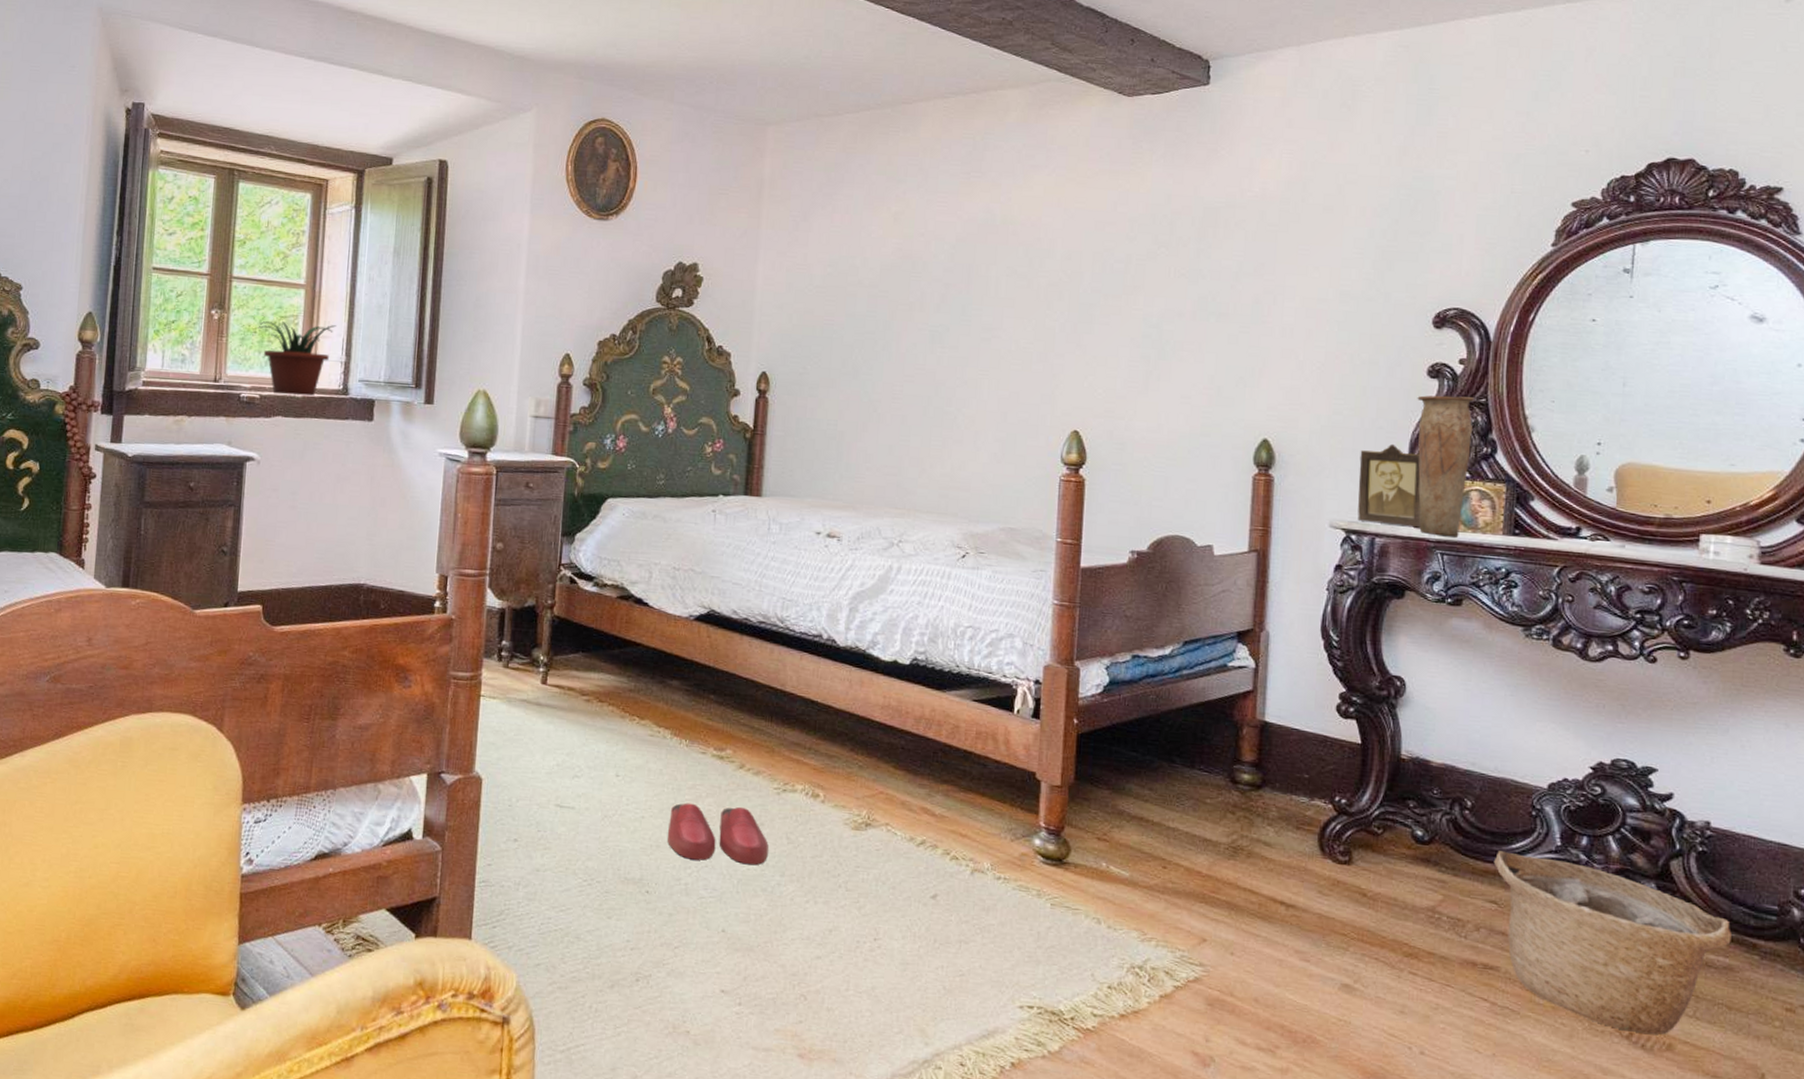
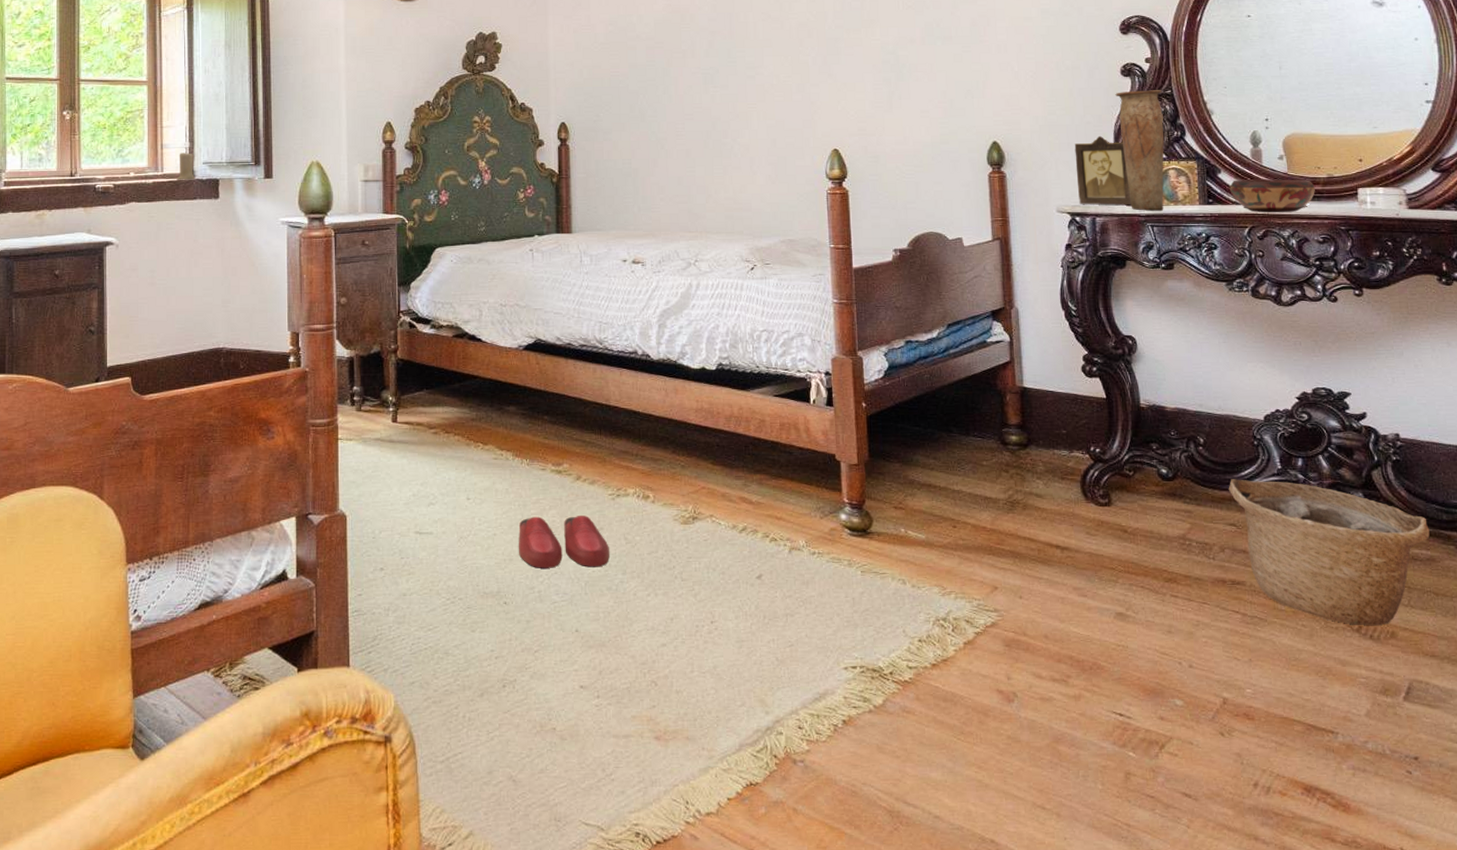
potted plant: present [256,321,336,397] -> none [106,115,179,182]
candle: none [328,366,350,398] -> present [176,151,196,180]
decorative bowl: none [1542,510,1648,555] -> present [1229,179,1315,214]

